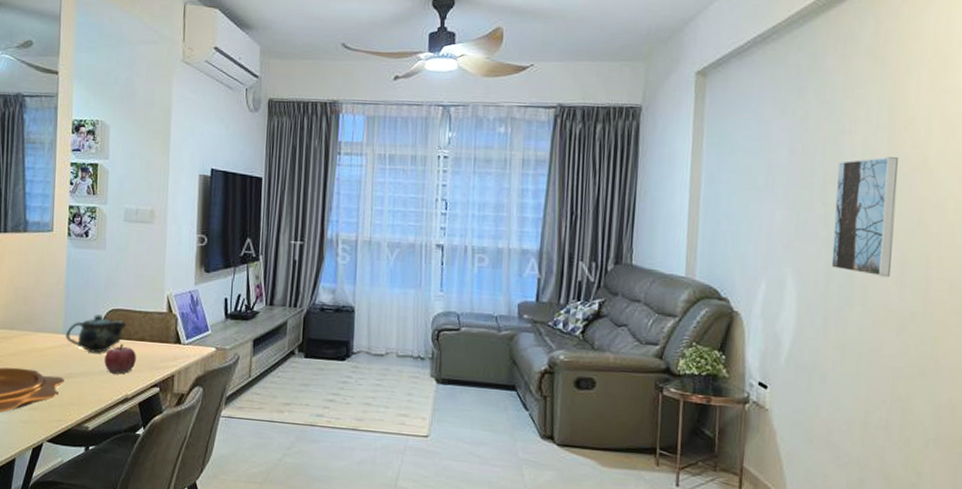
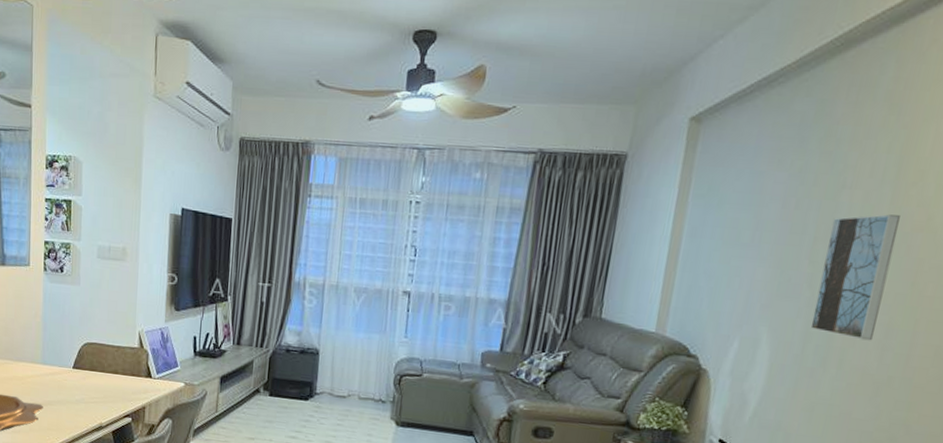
teapot: present [65,314,127,353] -> none [43,346,101,383]
fruit: present [105,344,136,374] -> none [80,375,110,404]

